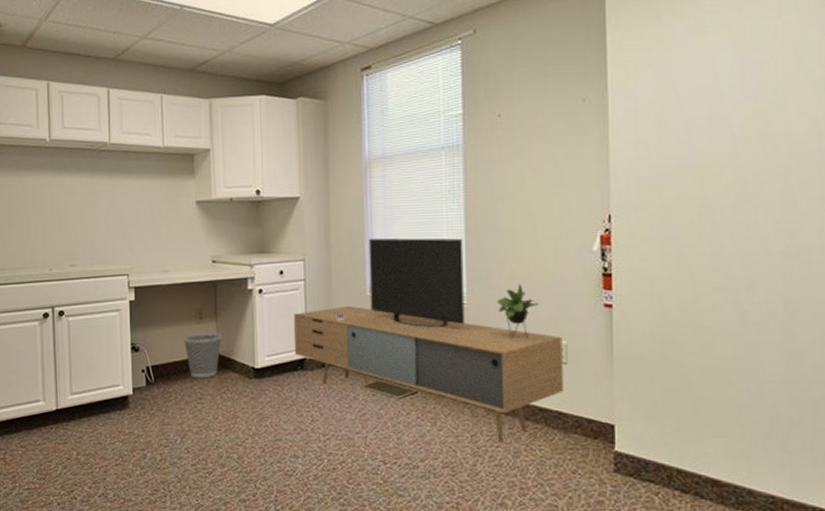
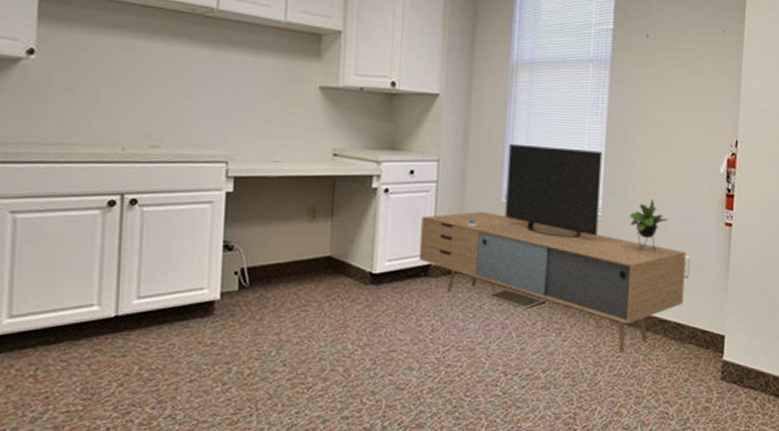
wastebasket: present [183,332,223,378] -> none [289,232,338,283]

